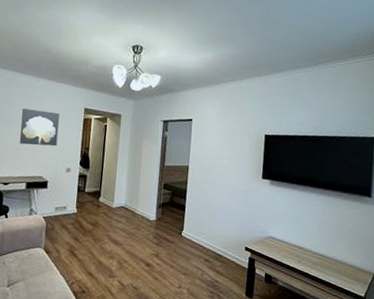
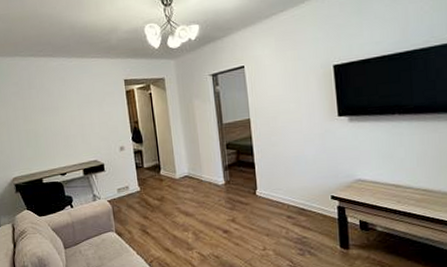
wall art: present [19,108,60,147] -> none [62,91,105,131]

